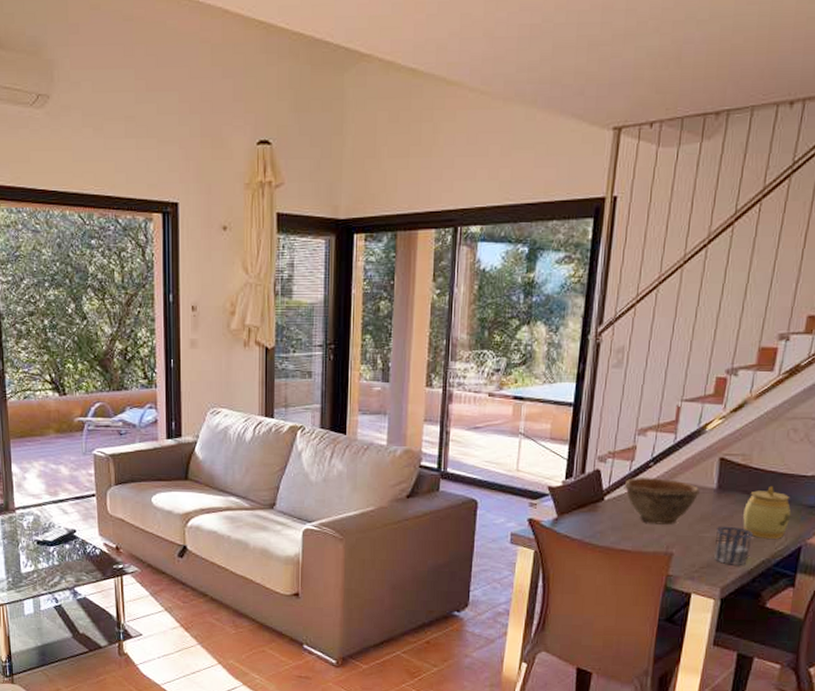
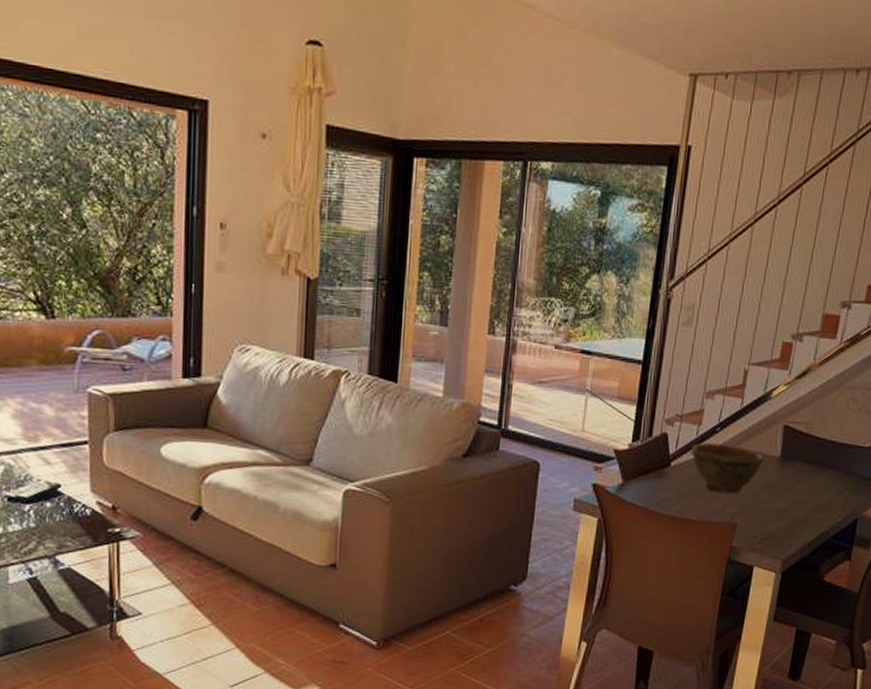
cup: present [713,526,753,565] -> none [776,496,813,537]
jar: present [743,485,791,539] -> none [804,455,849,510]

